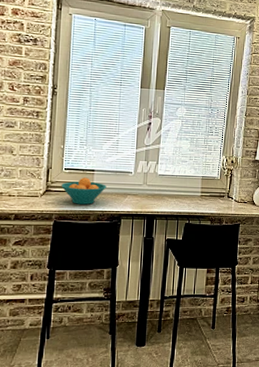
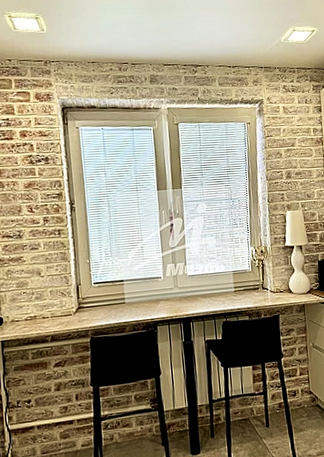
fruit bowl: present [61,177,107,205] -> none [92,289,138,317]

